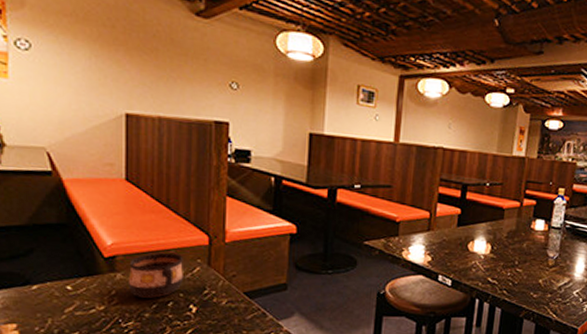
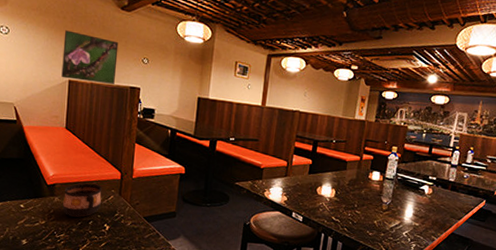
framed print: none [114,44,195,118] -> present [61,30,119,84]

